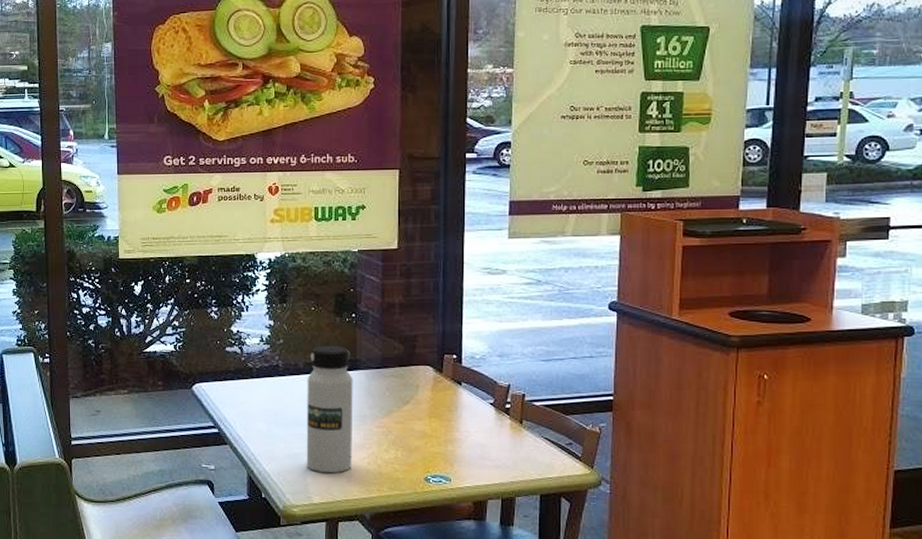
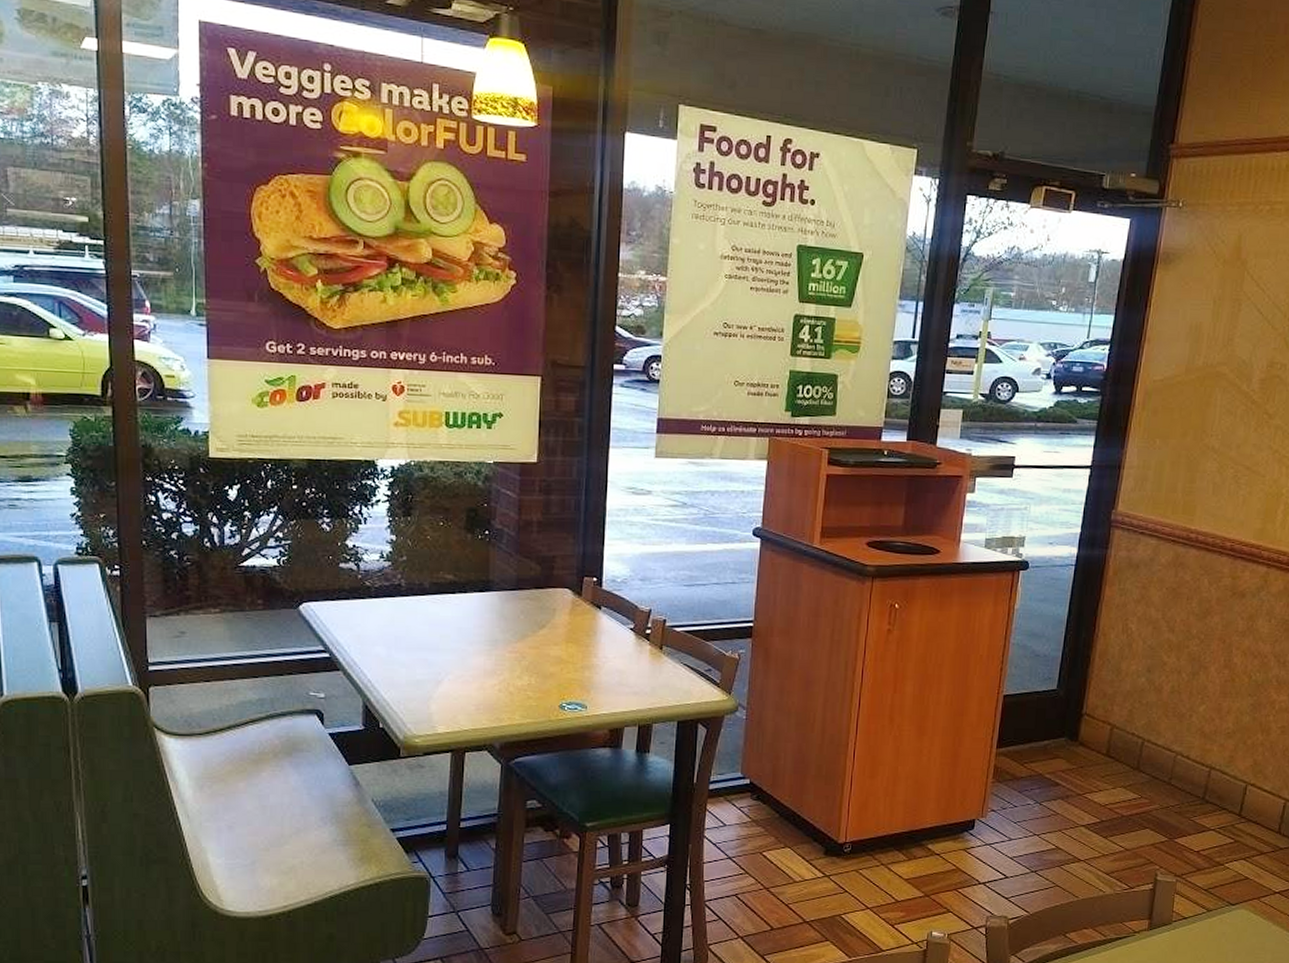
water bottle: present [306,345,353,473] -> none [430,564,485,701]

